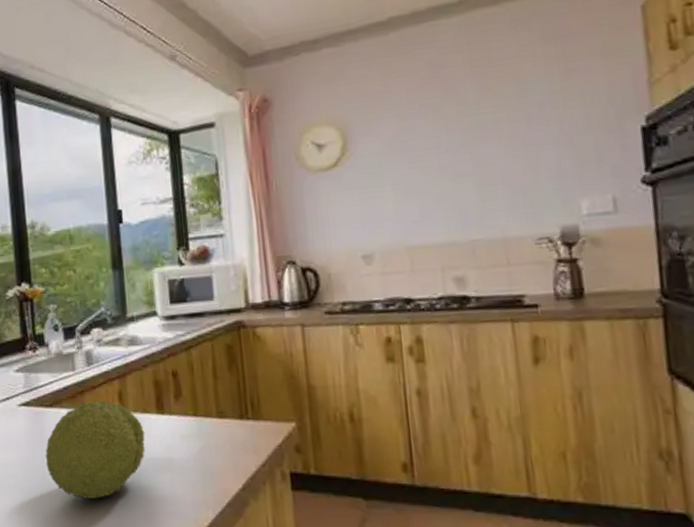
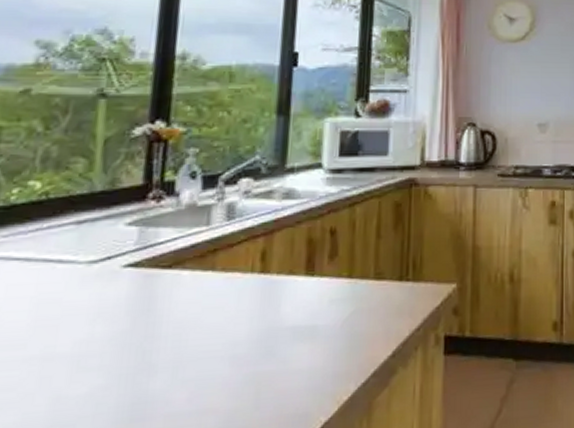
fruit: present [45,400,145,500] -> none [149,260,288,380]

